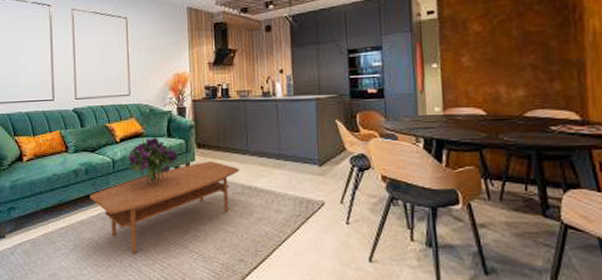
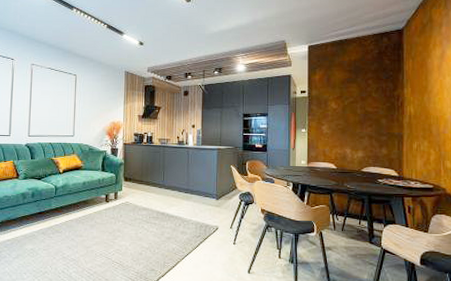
coffee table: present [90,161,239,255] -> none [34,192,156,263]
bouquet: present [128,137,177,185] -> none [68,171,108,208]

